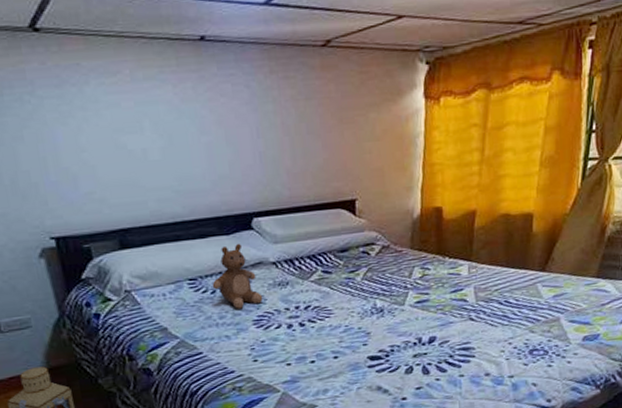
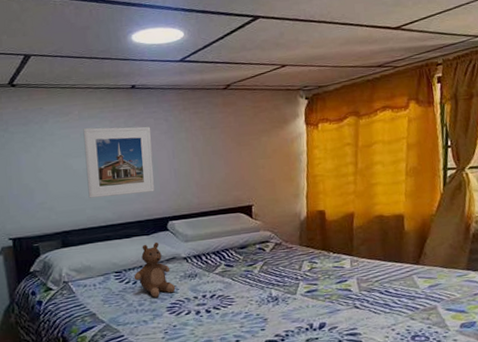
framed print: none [137,93,235,188] -> present [83,126,155,198]

